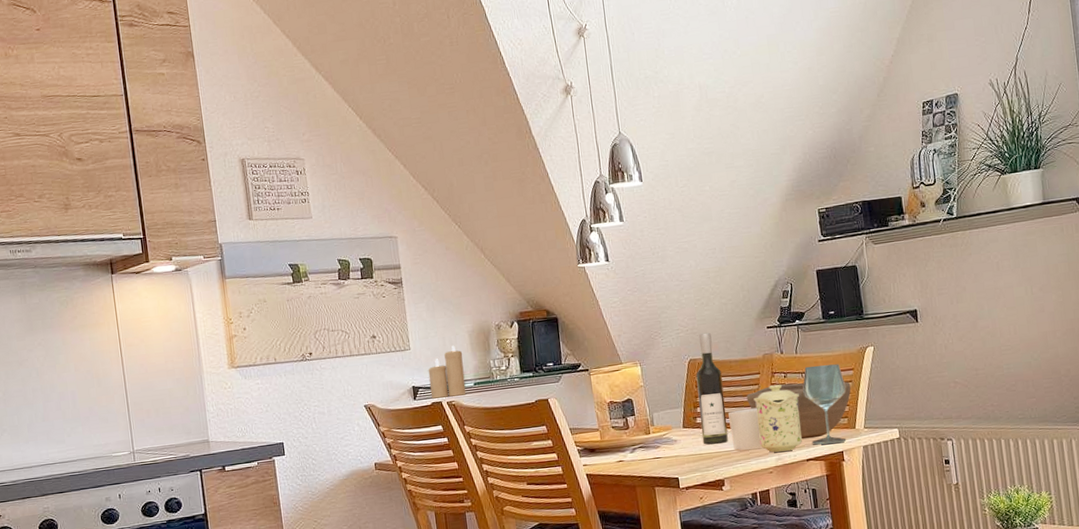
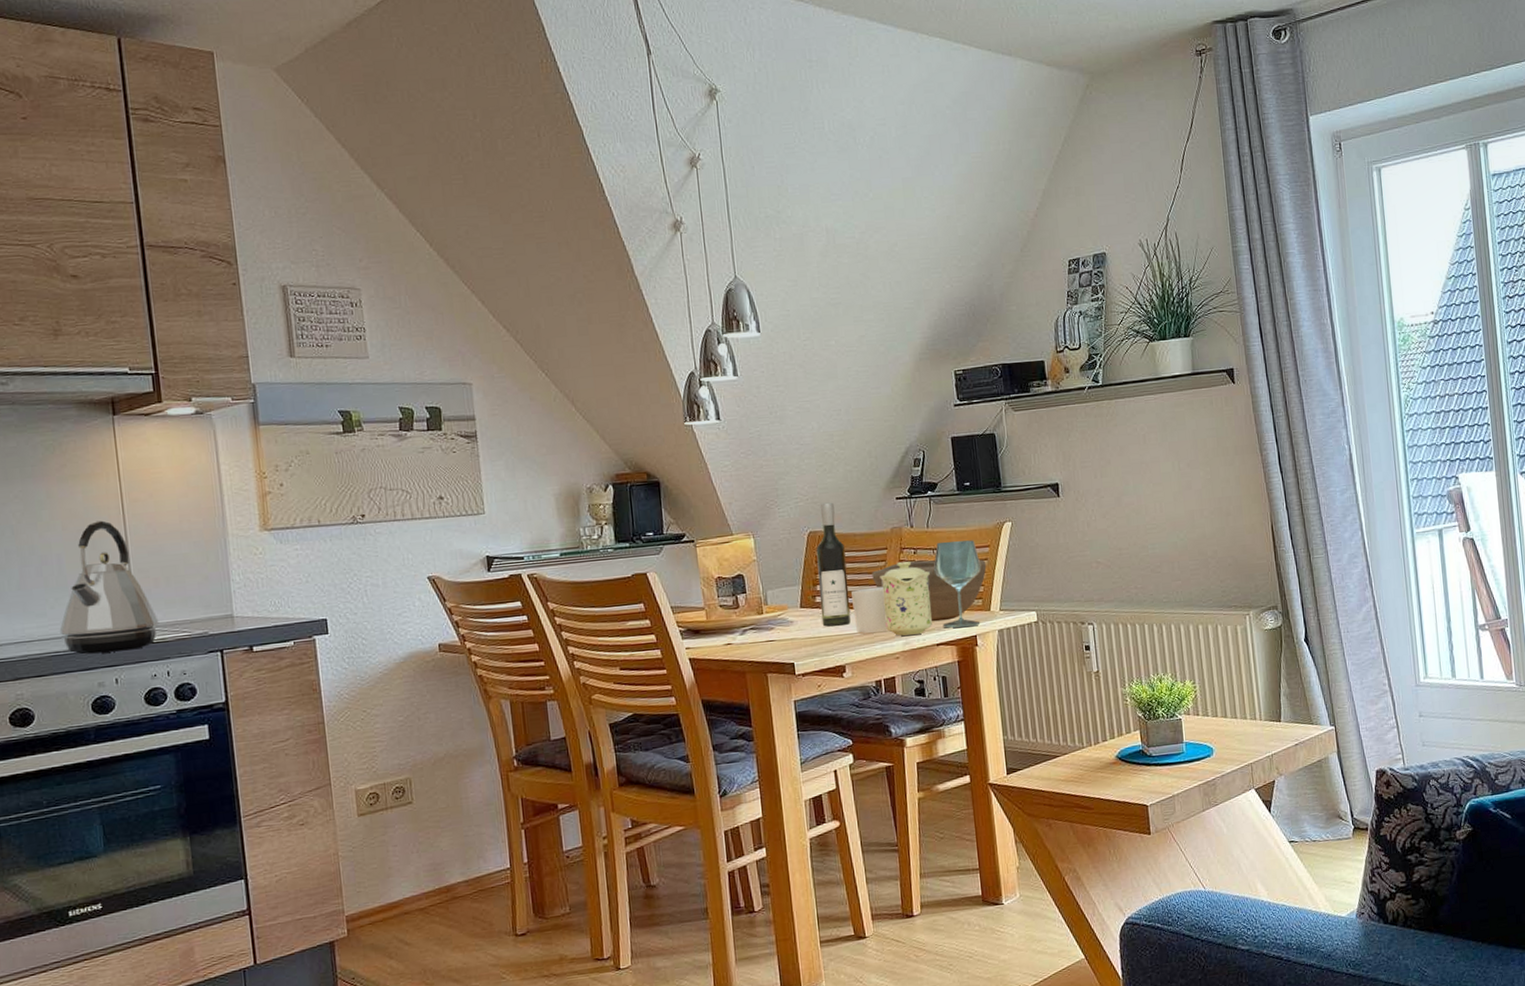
kettle: none [75,362,151,474] -> present [59,520,159,654]
candle: present [428,345,466,399] -> none [505,510,551,571]

